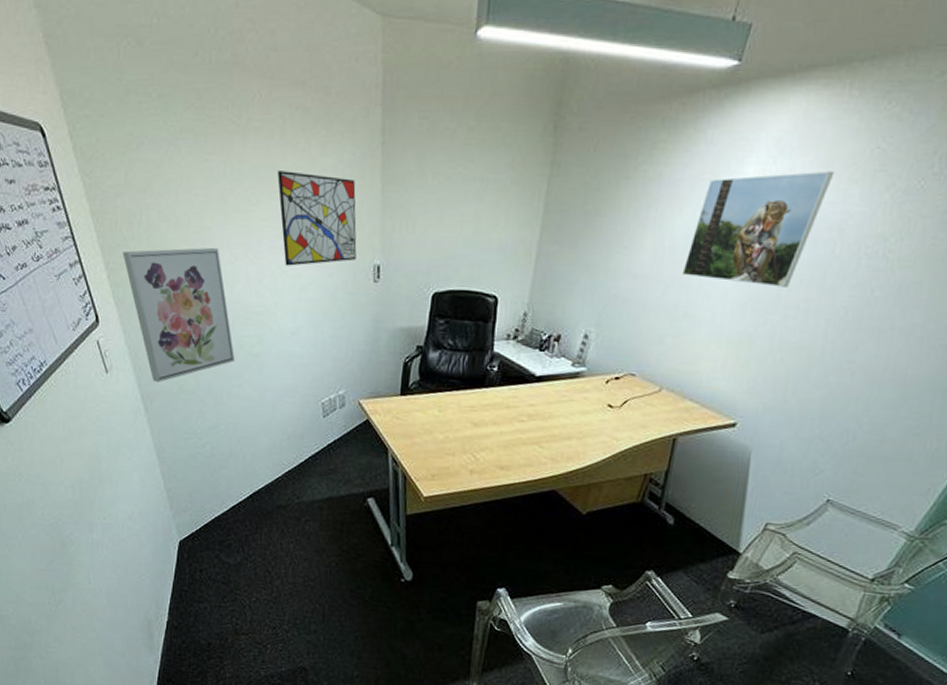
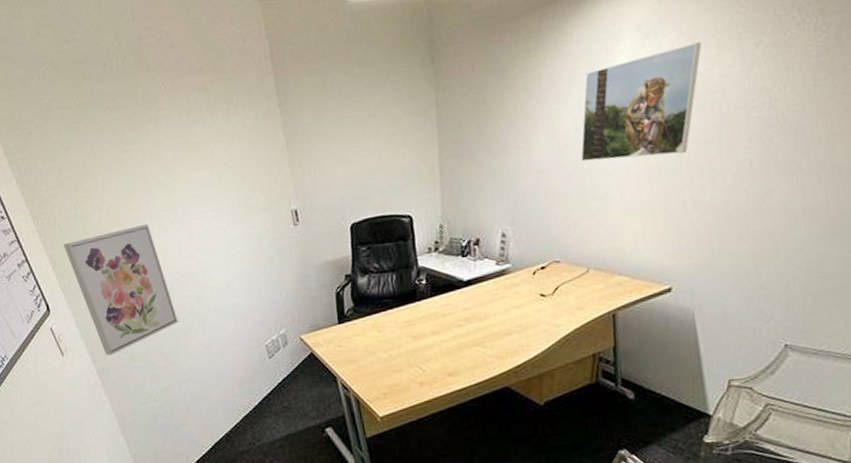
wall art: present [277,171,357,266] -> none [191,140,274,227]

